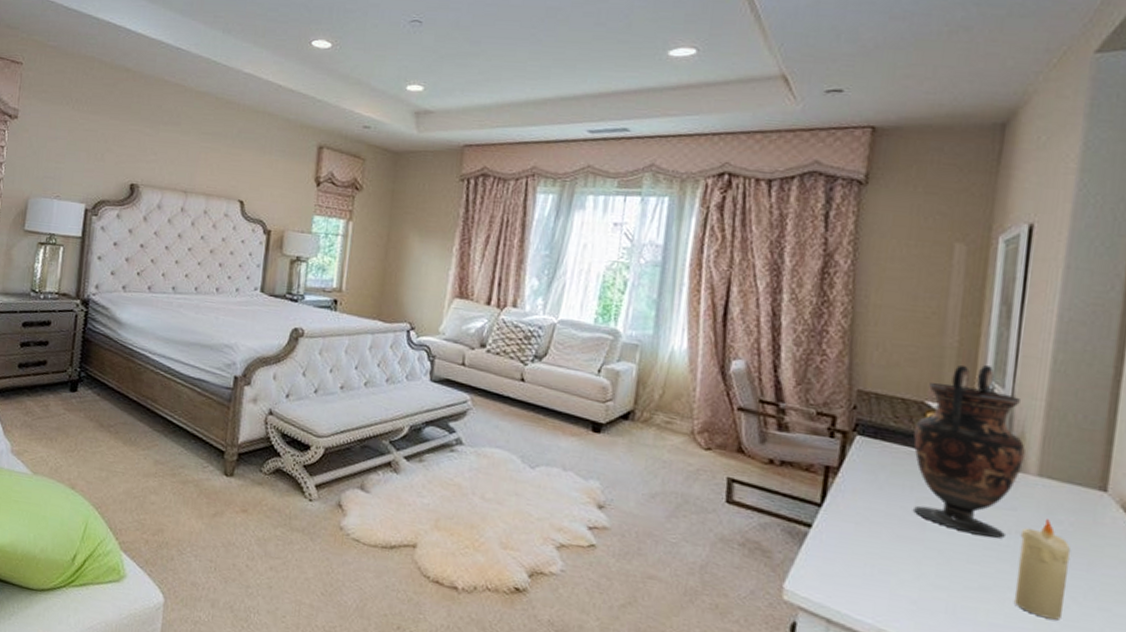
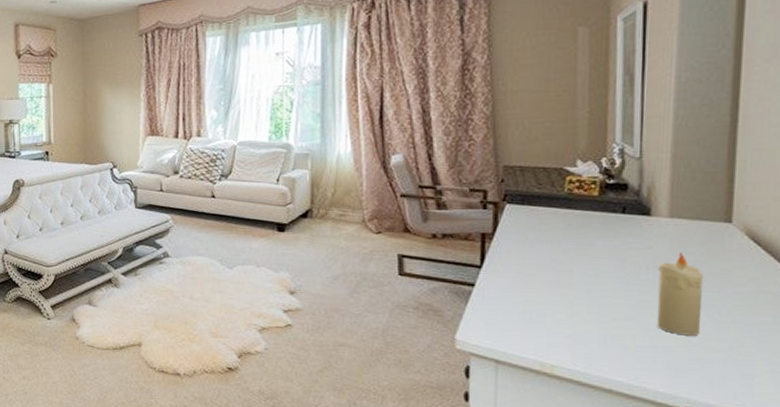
vase: present [913,364,1025,538] -> none [556,129,656,274]

